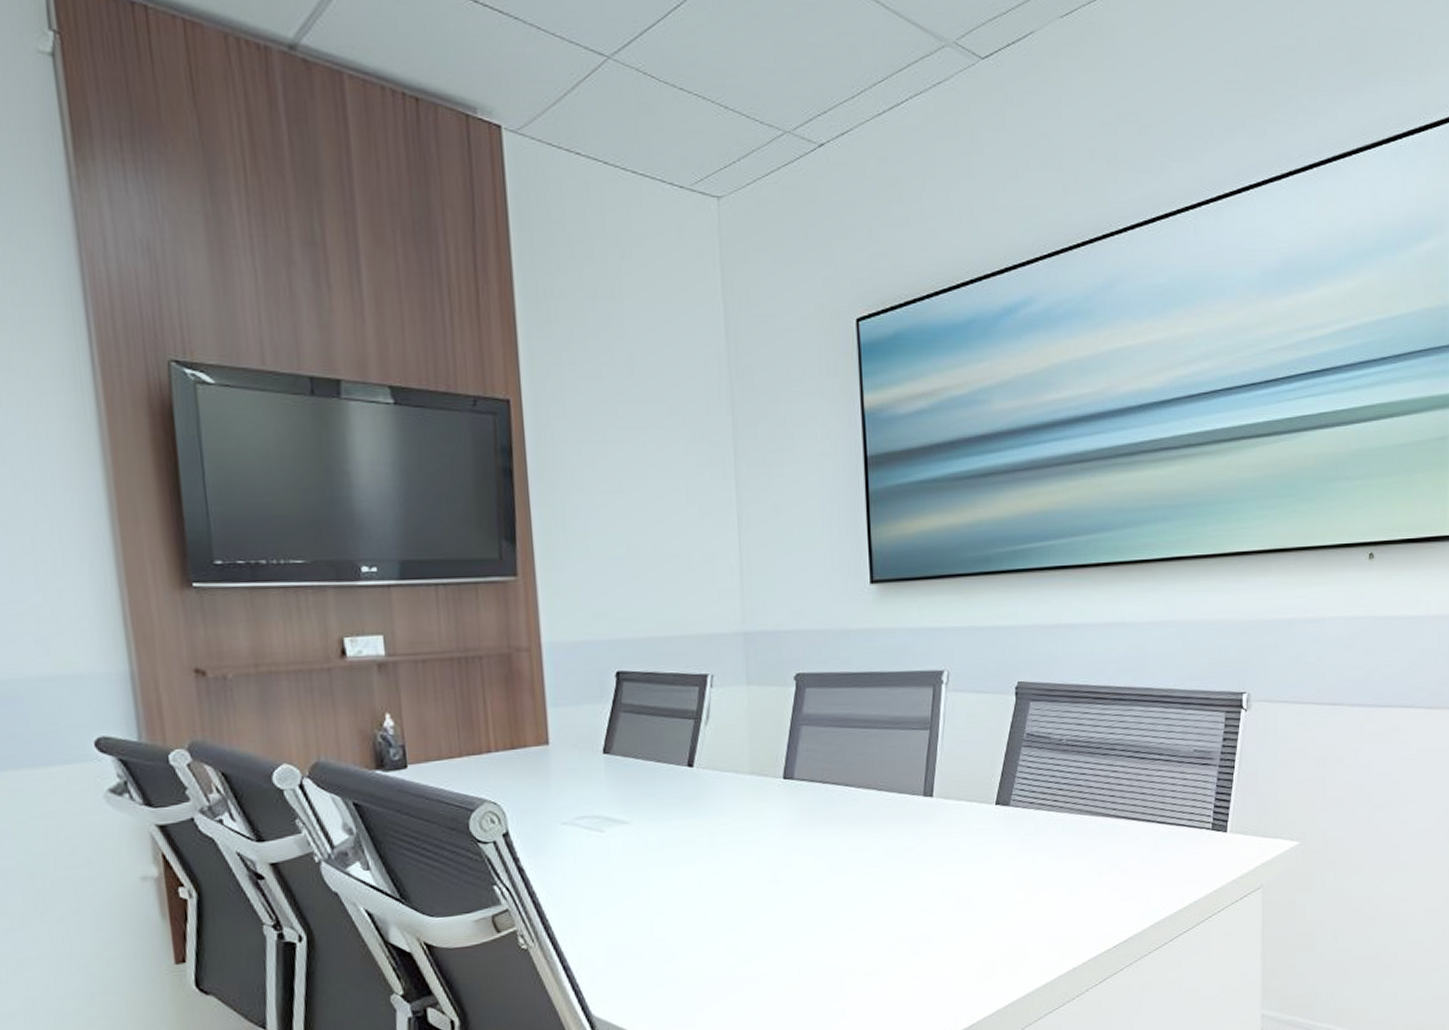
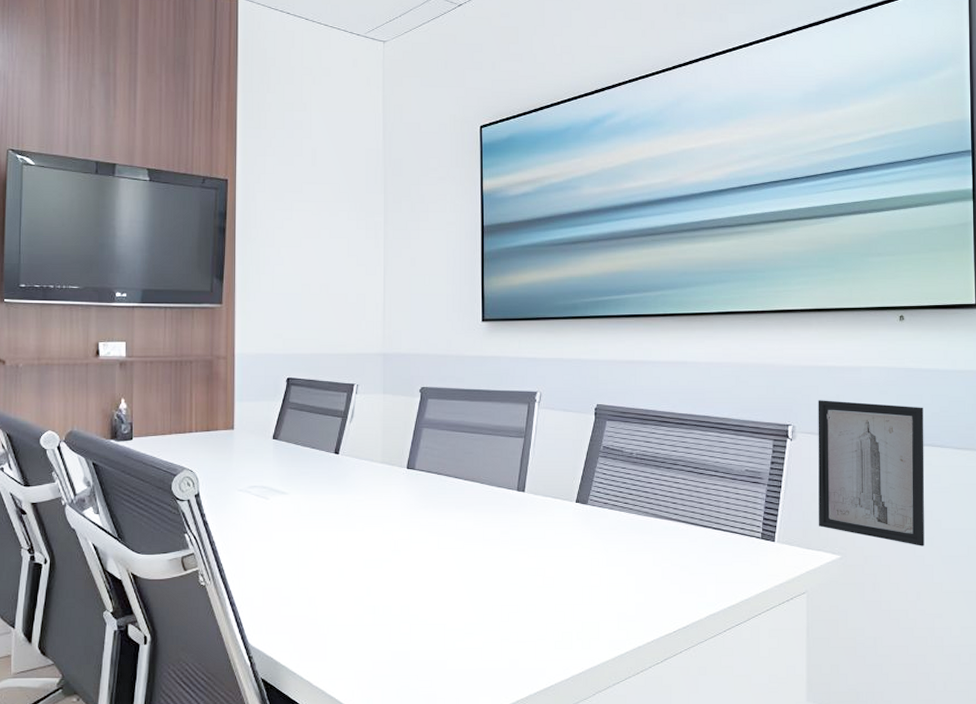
wall art: none [1276,660,1393,824] -> present [818,400,925,546]

